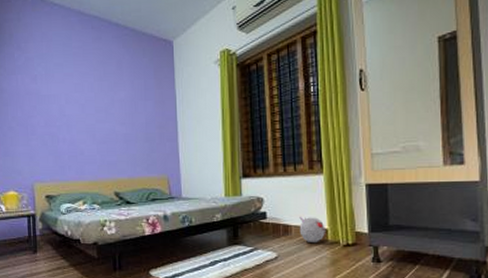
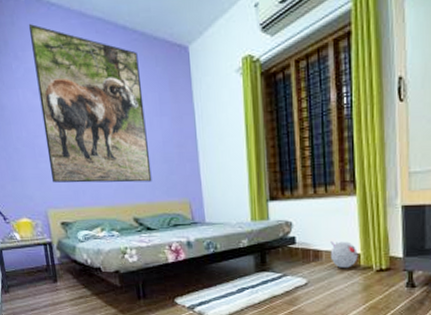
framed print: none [32,19,134,160] -> present [28,23,152,183]

